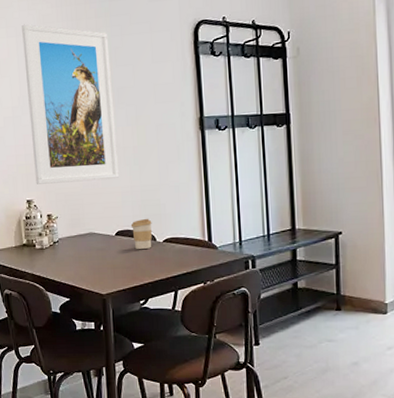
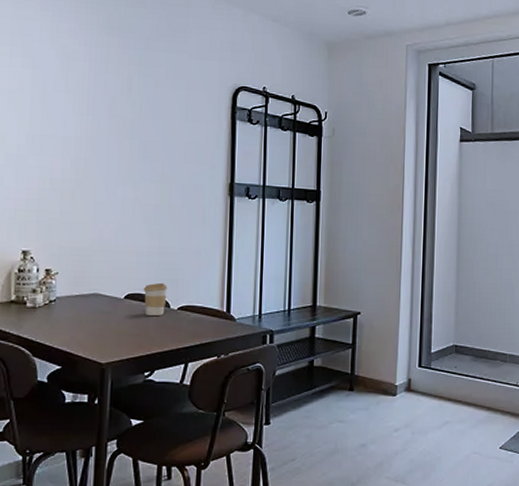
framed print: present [22,24,119,184] -> none [36,56,140,237]

